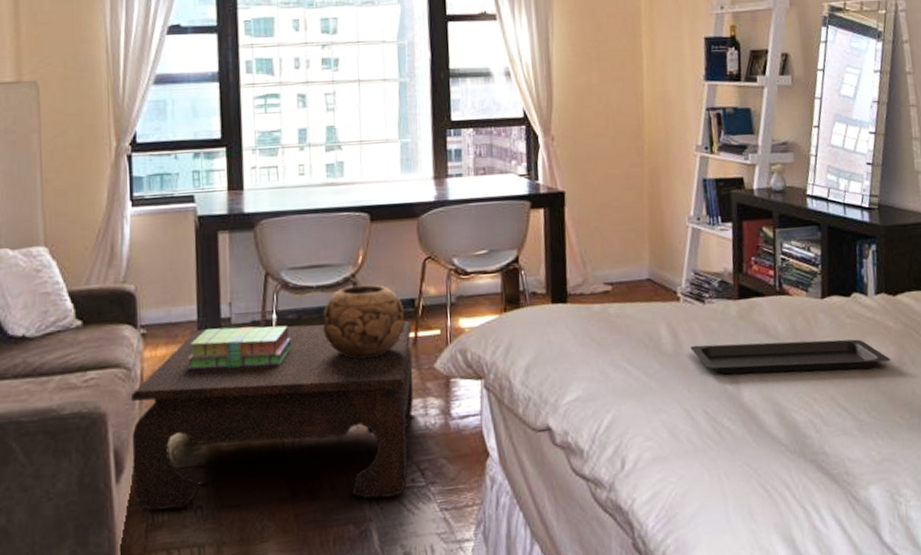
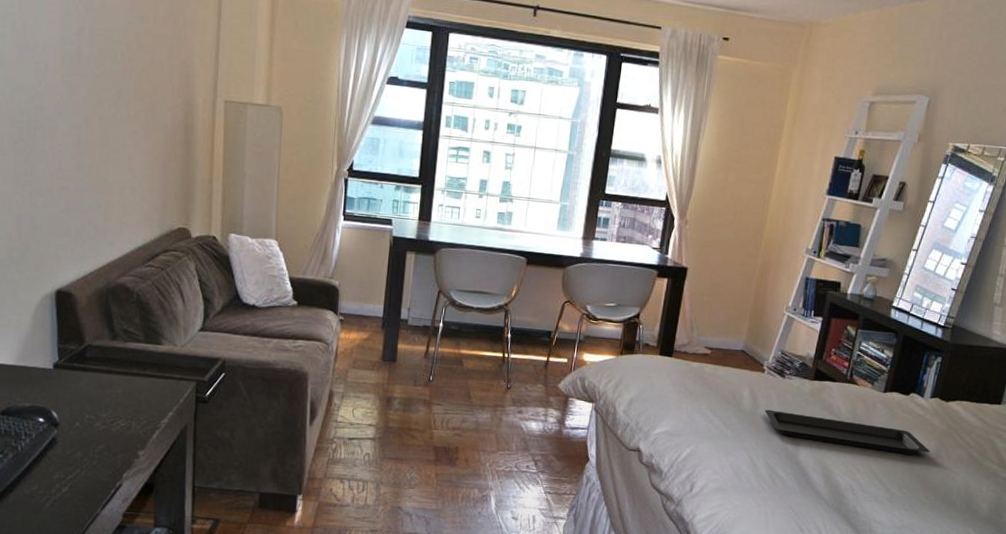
coffee table: present [131,321,414,511] -> none [321,324,546,476]
stack of books: present [187,325,292,370] -> none [371,325,452,363]
decorative bowl: present [322,284,406,359] -> none [476,312,542,370]

